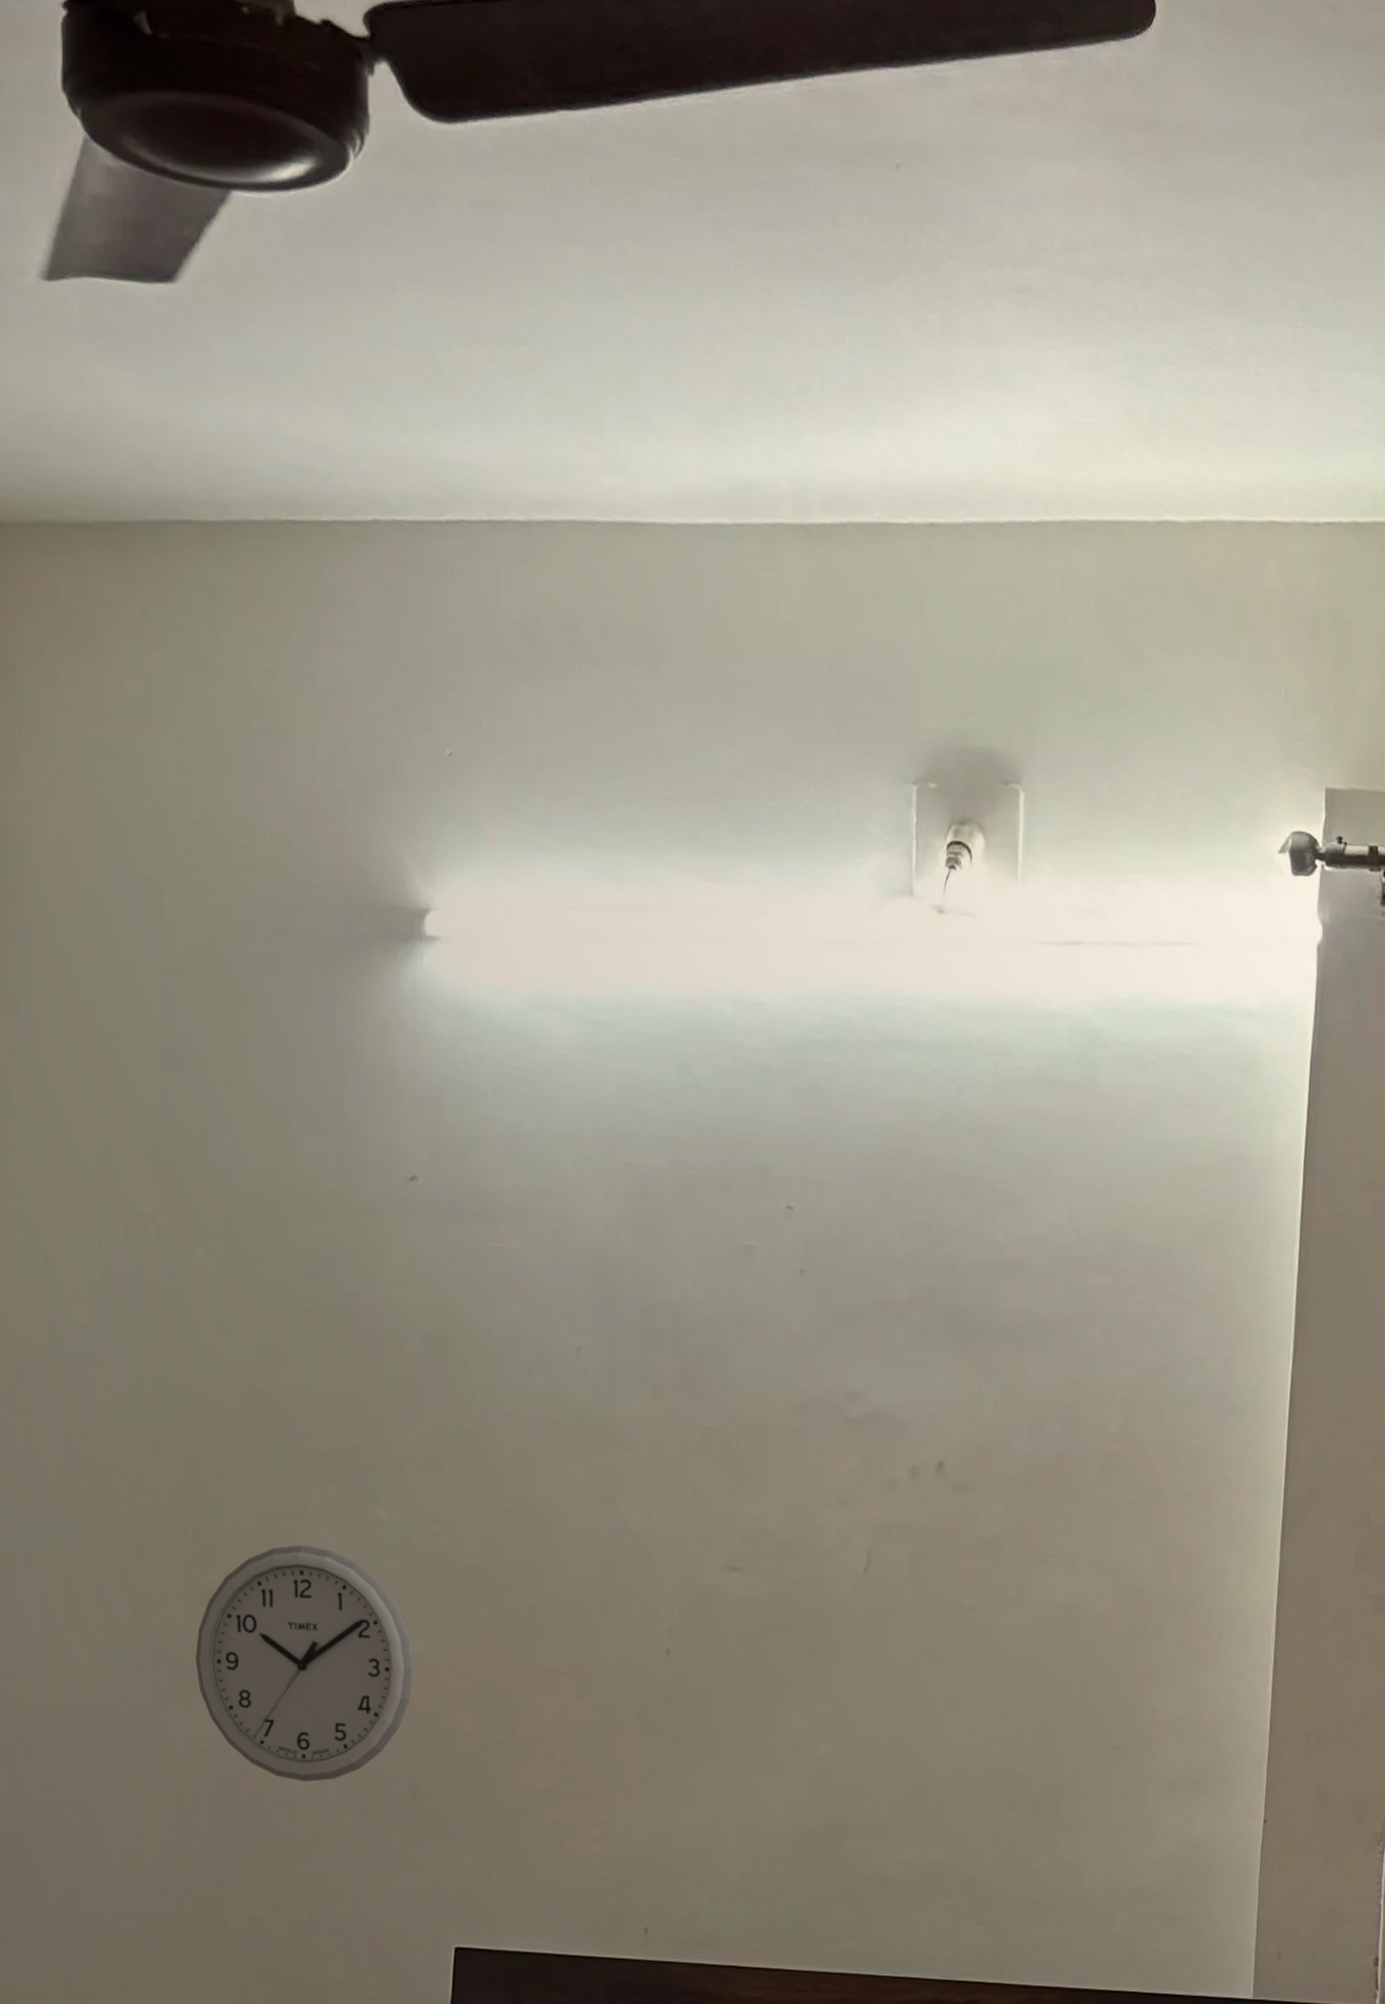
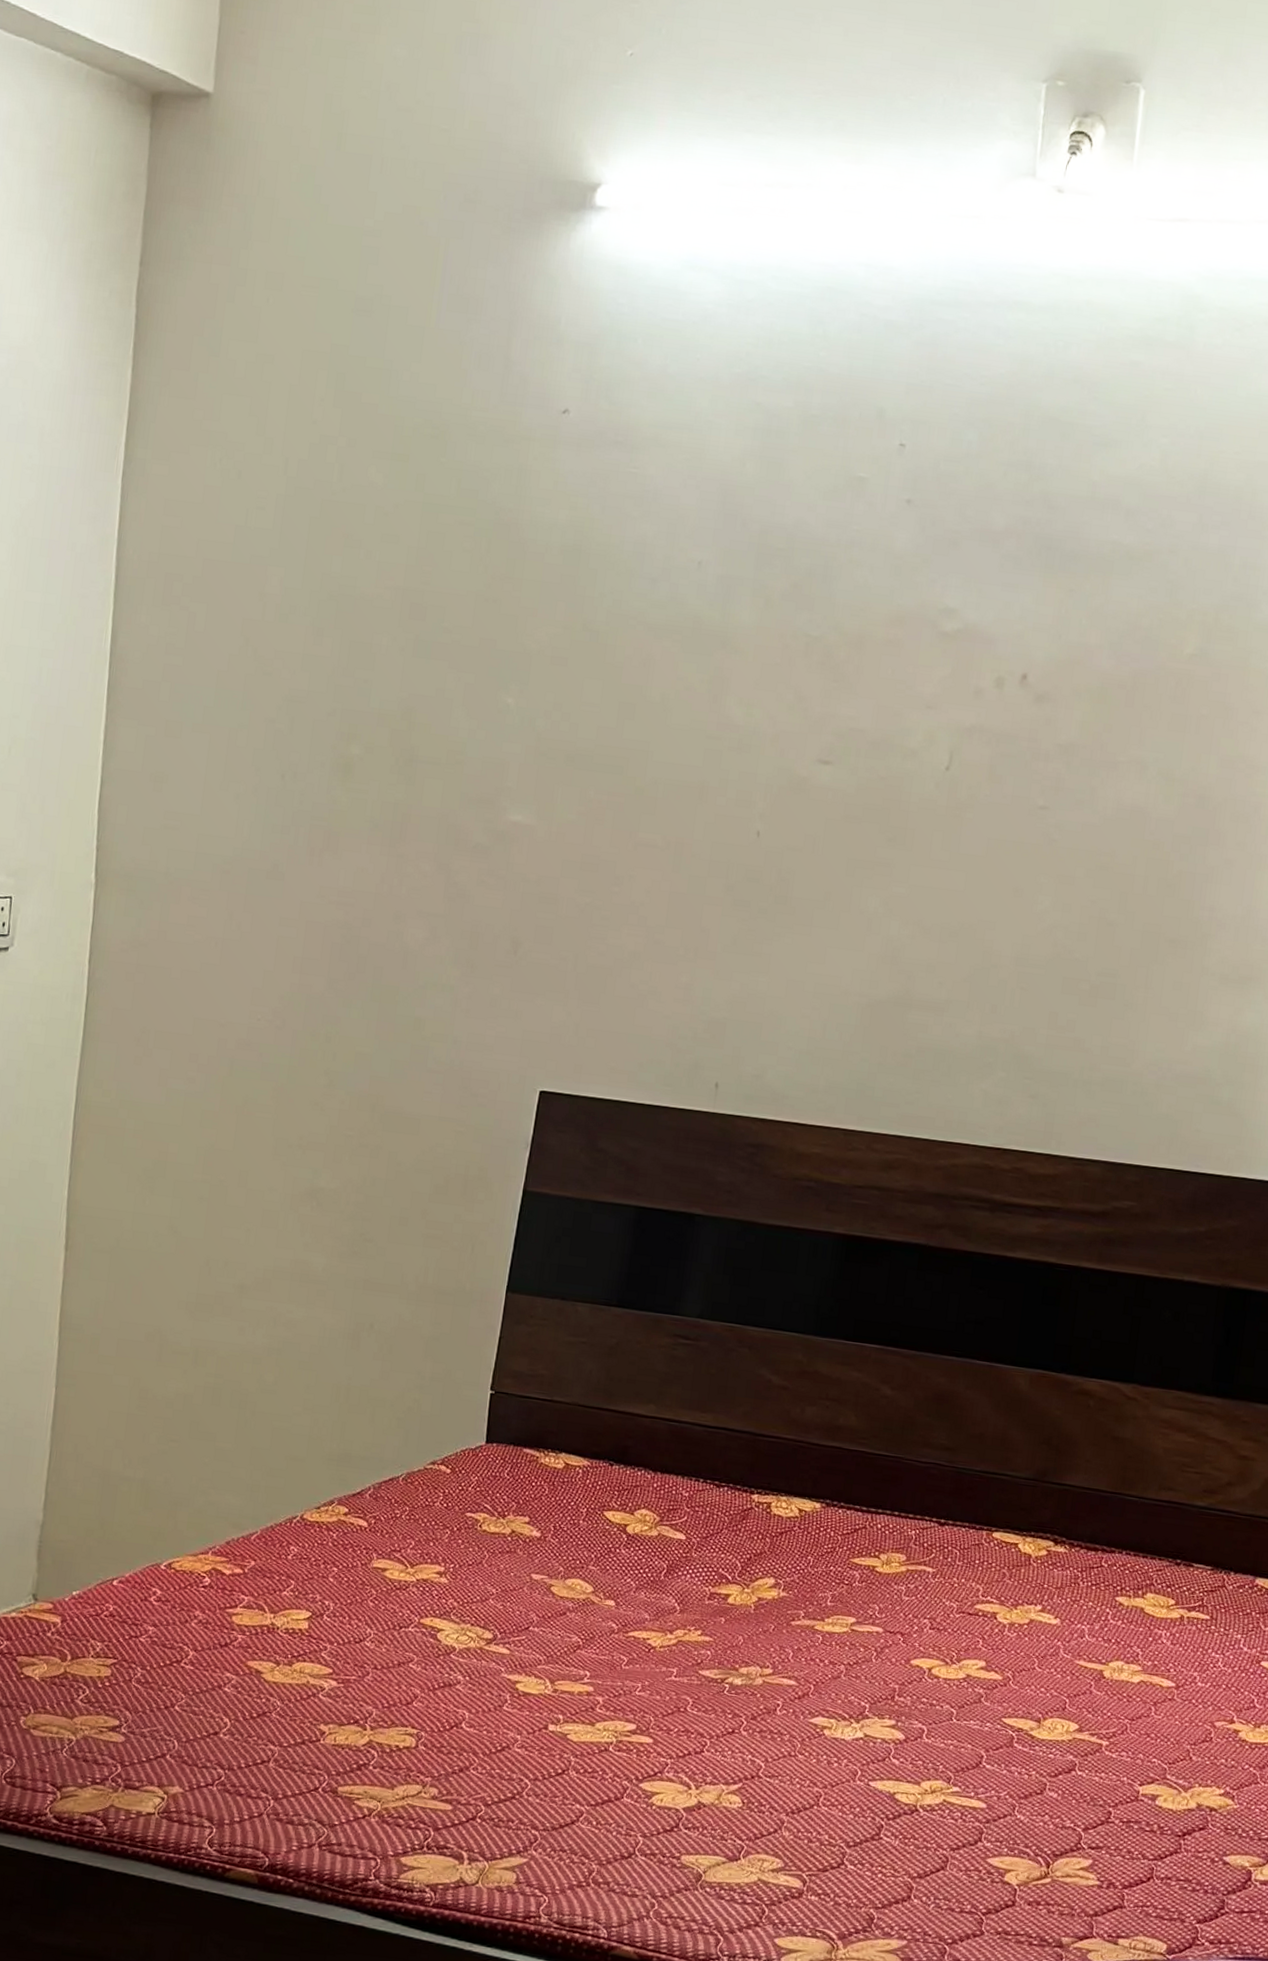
wall clock: present [195,1545,414,1782] -> none [332,725,527,935]

